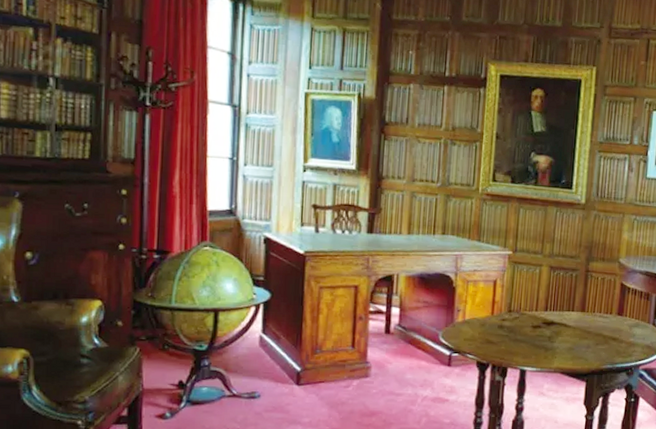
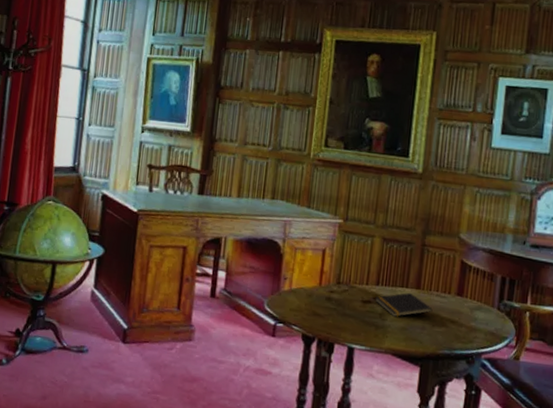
notepad: none [544,315,596,339] -> present [375,292,433,317]

